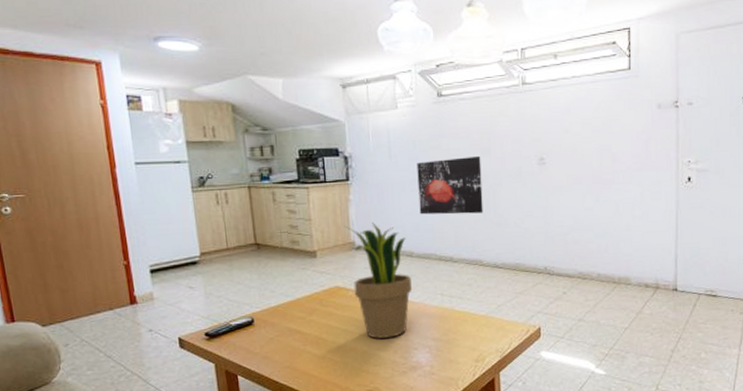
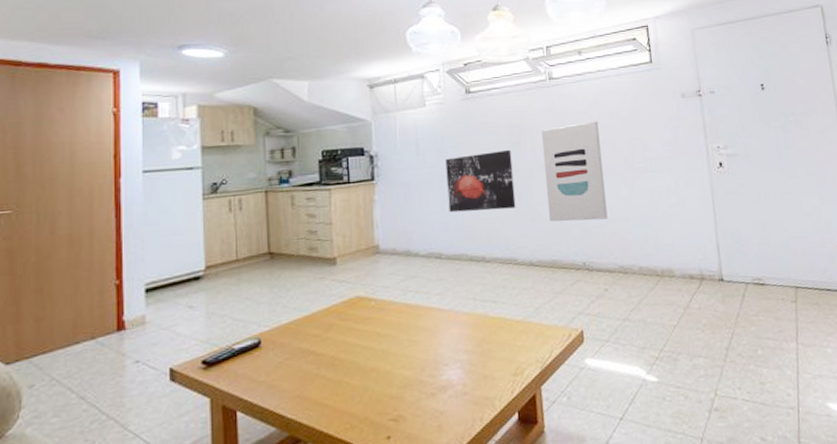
potted plant: present [344,222,412,339] -> none [368,223,441,355]
wall art: none [511,130,571,229] -> present [541,121,608,222]

